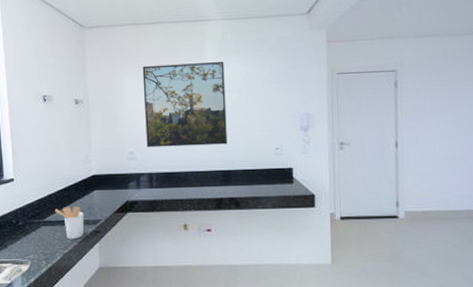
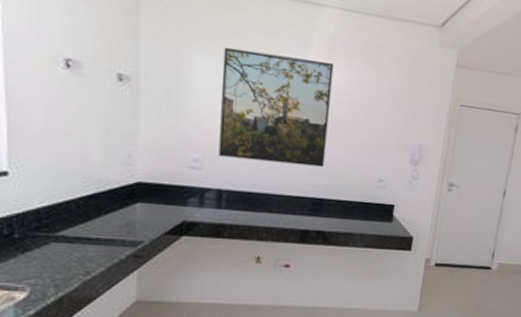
utensil holder: present [55,206,84,240] -> none [74,220,119,264]

